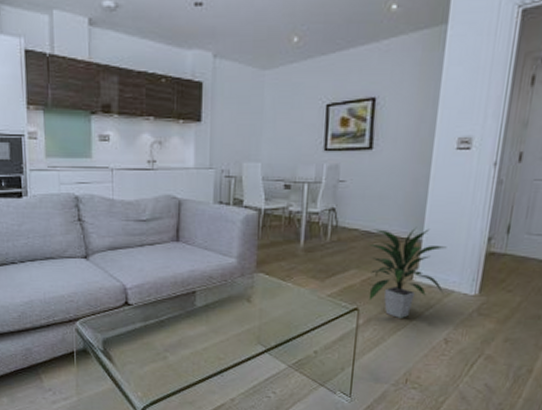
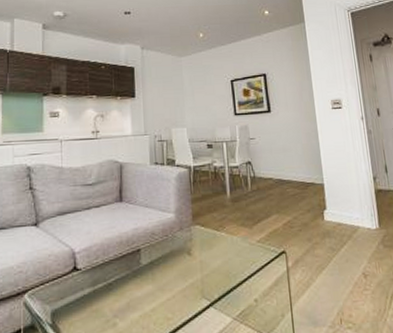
indoor plant: present [368,227,447,318] -> none [283,172,352,257]

